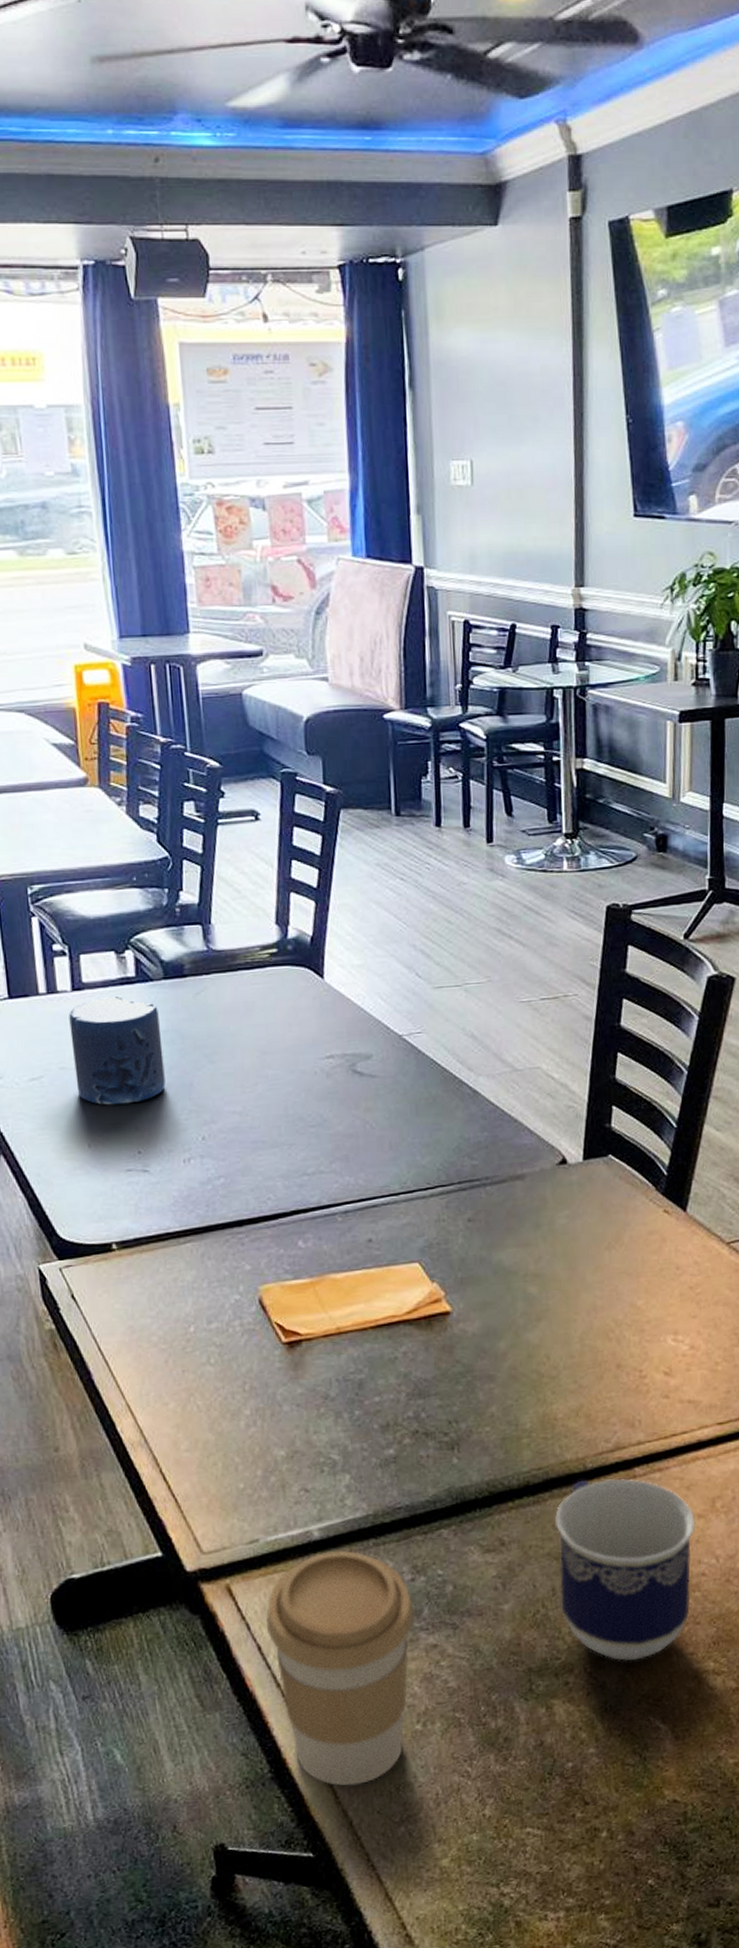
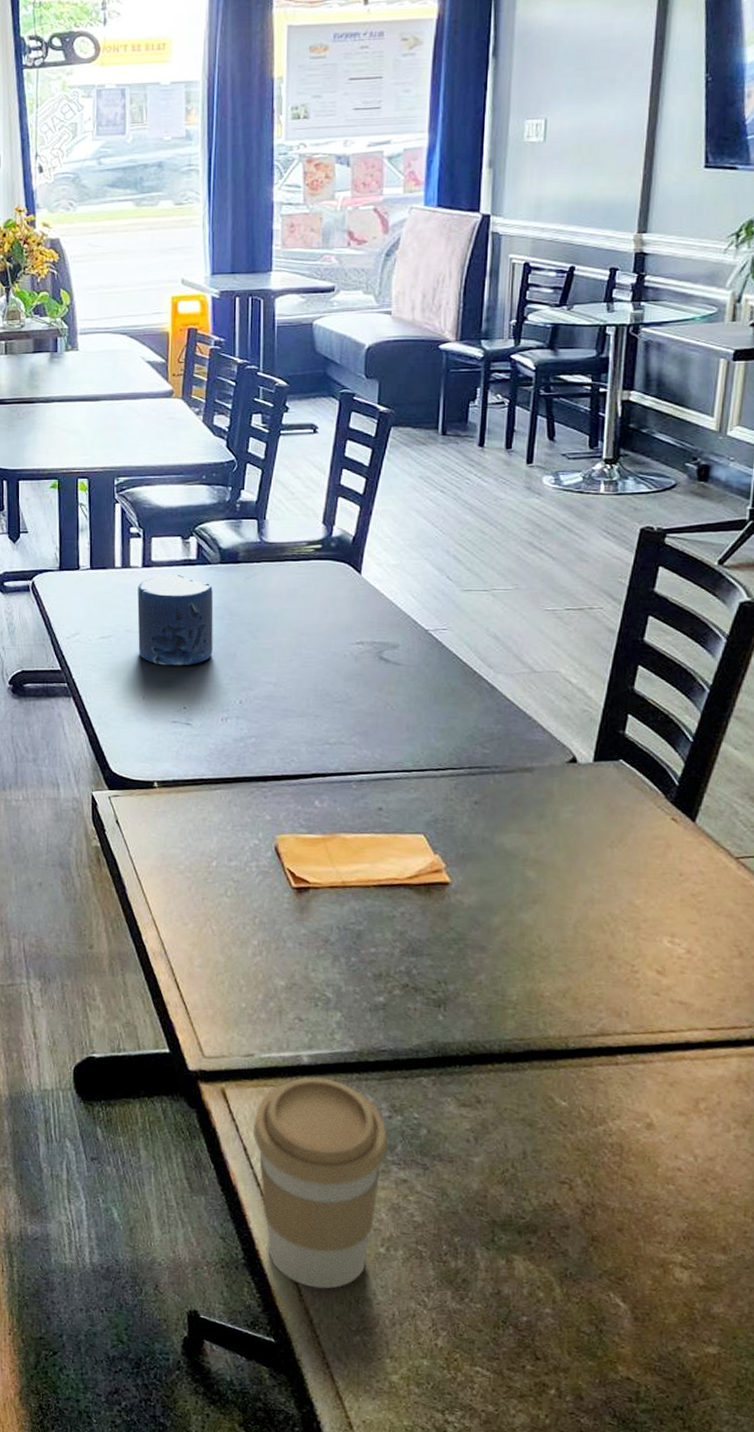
cup: present [555,1478,696,1661] -> none [530,1057,676,1237]

